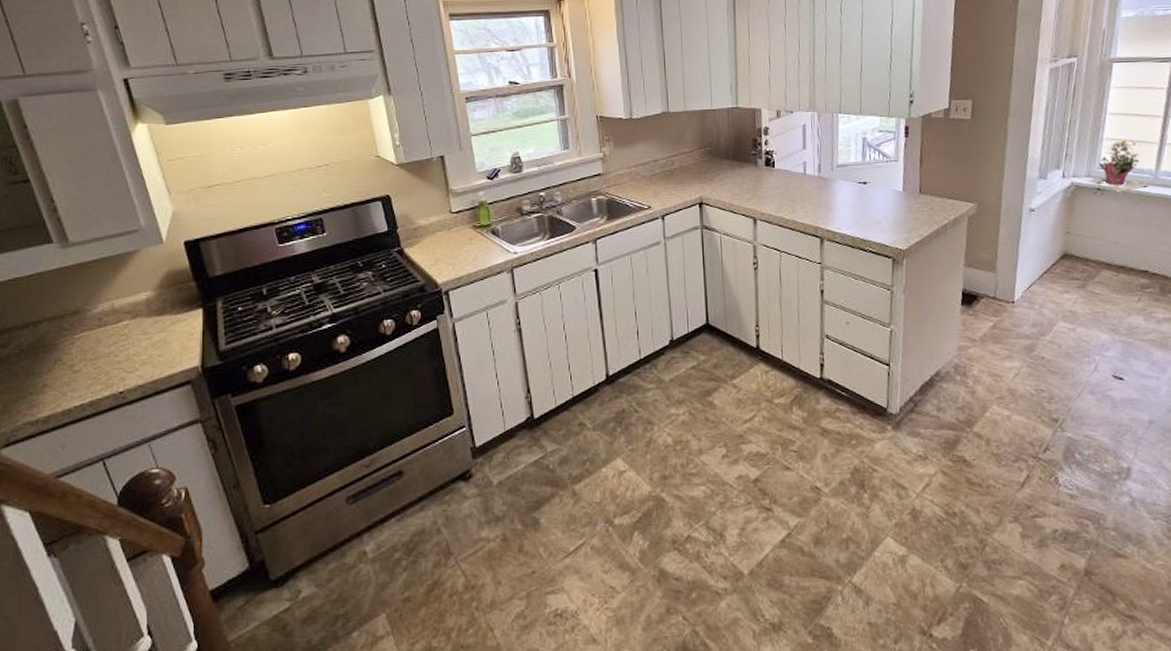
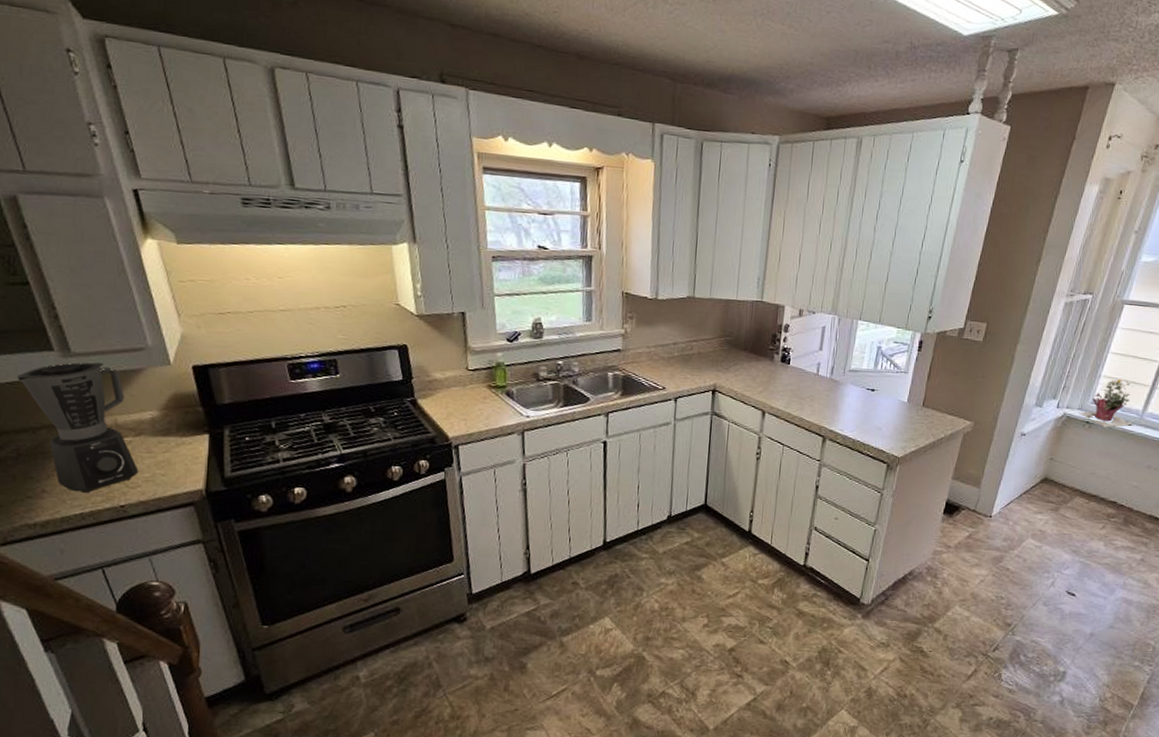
blender: none [19,249,136,383] -> present [17,362,139,493]

